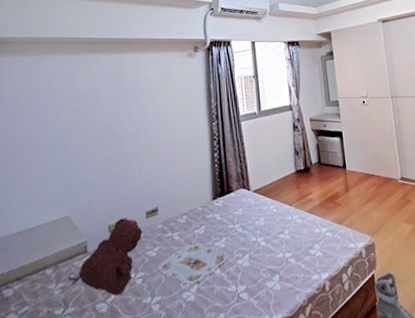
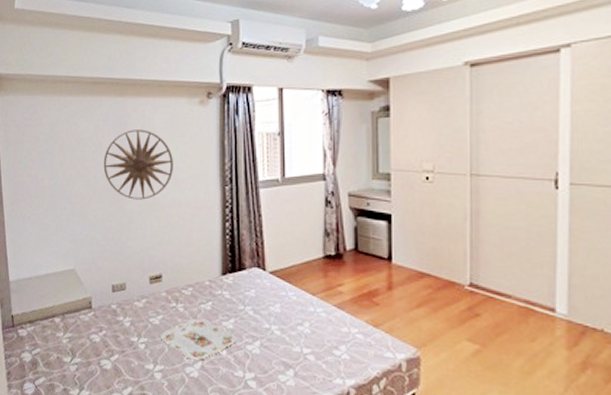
teddy bear: present [67,218,143,296] -> none [74,280,146,356]
wall art: none [100,80,166,142] -> present [103,129,173,200]

